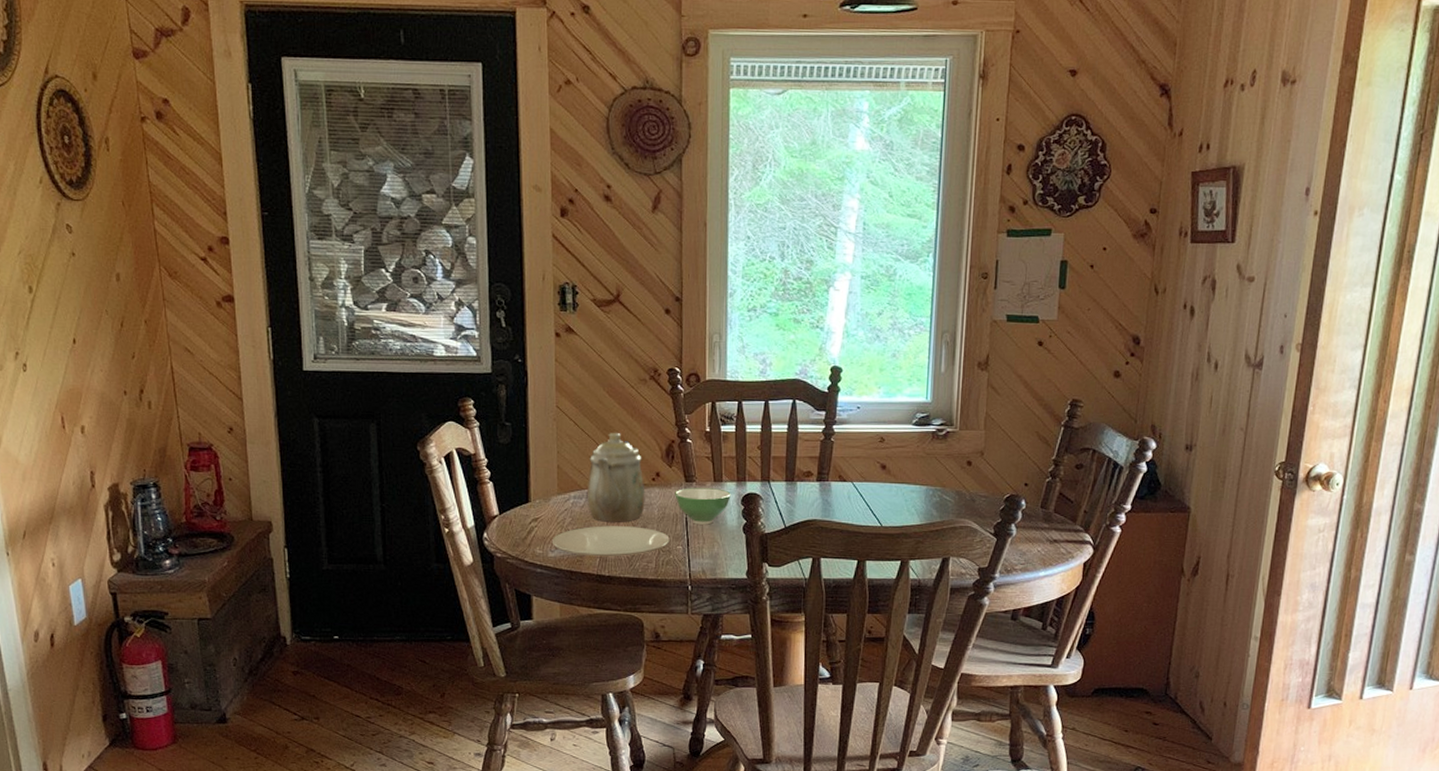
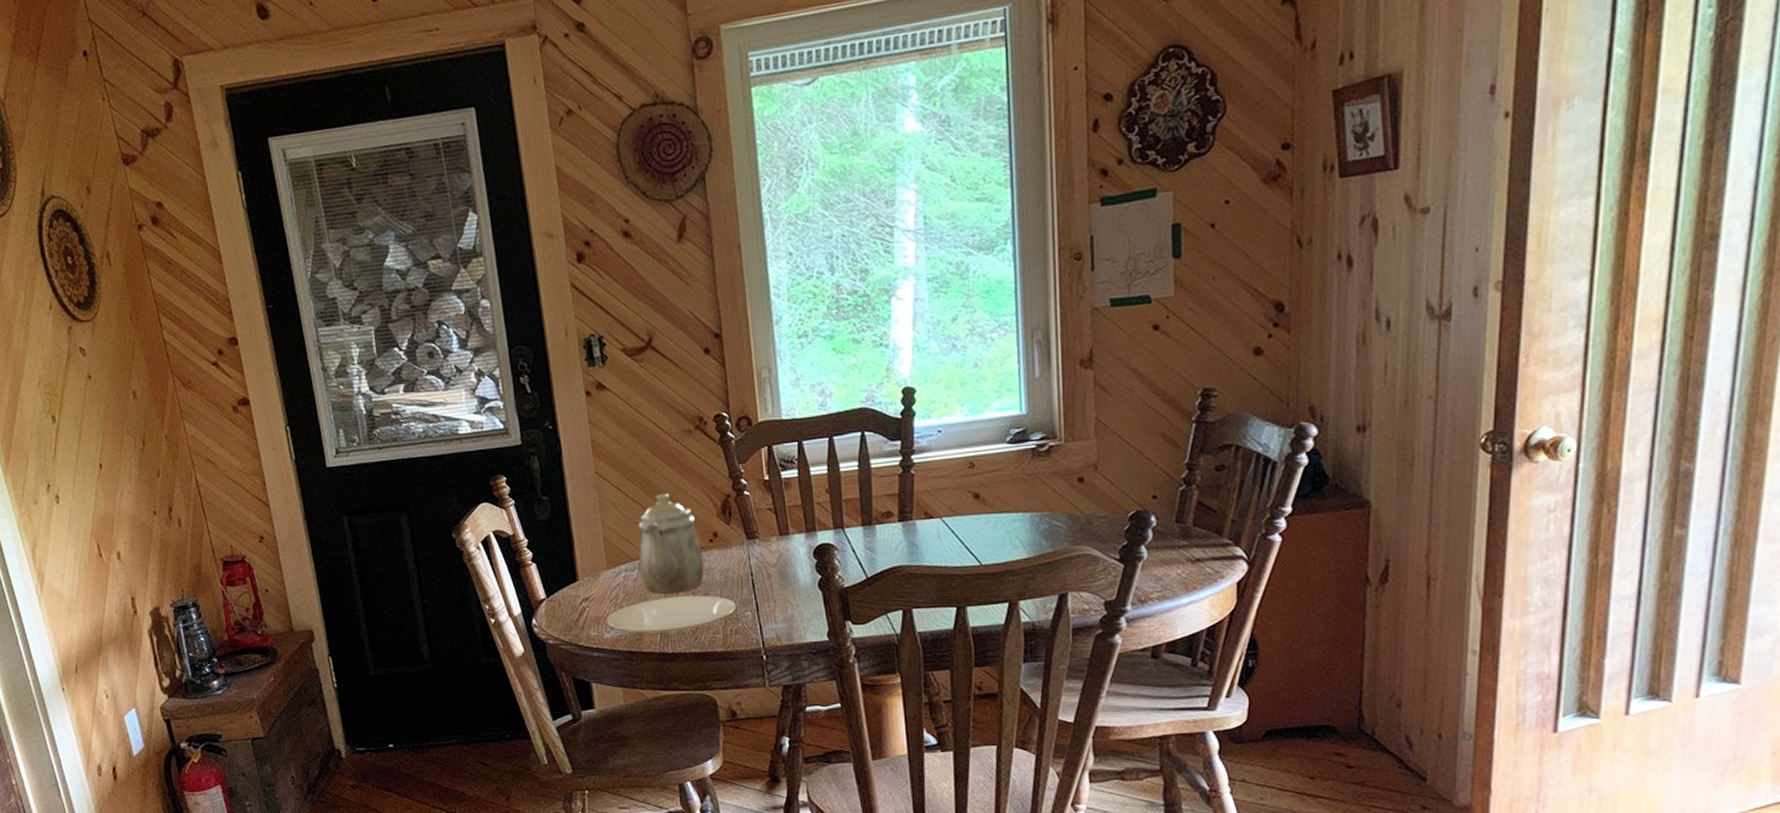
bowl: present [675,488,731,526] -> none [736,542,801,587]

